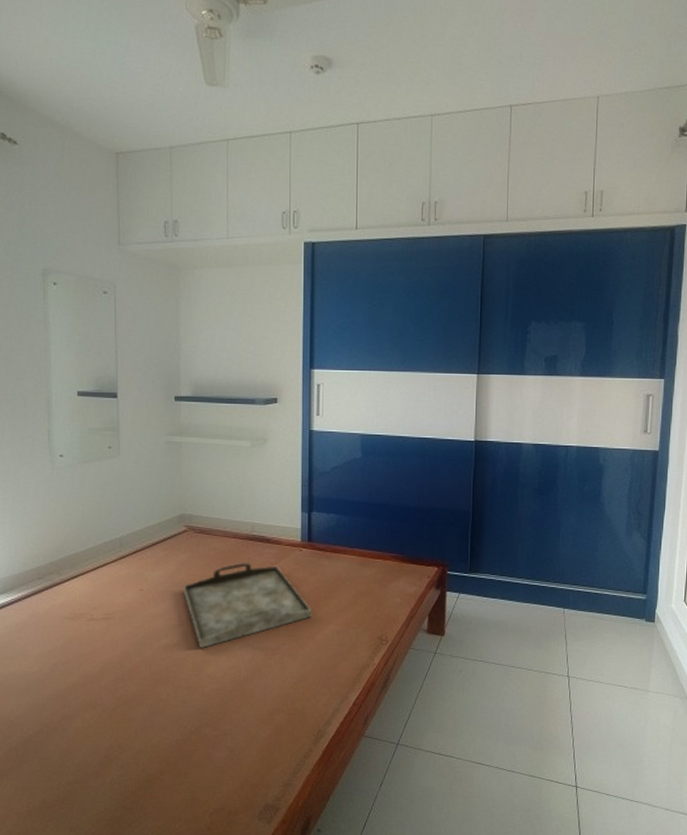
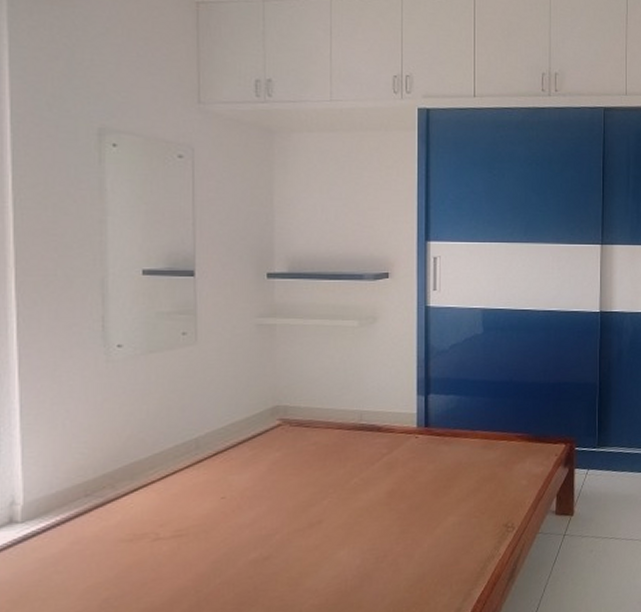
serving tray: present [183,562,312,649] -> none [276,454,430,560]

